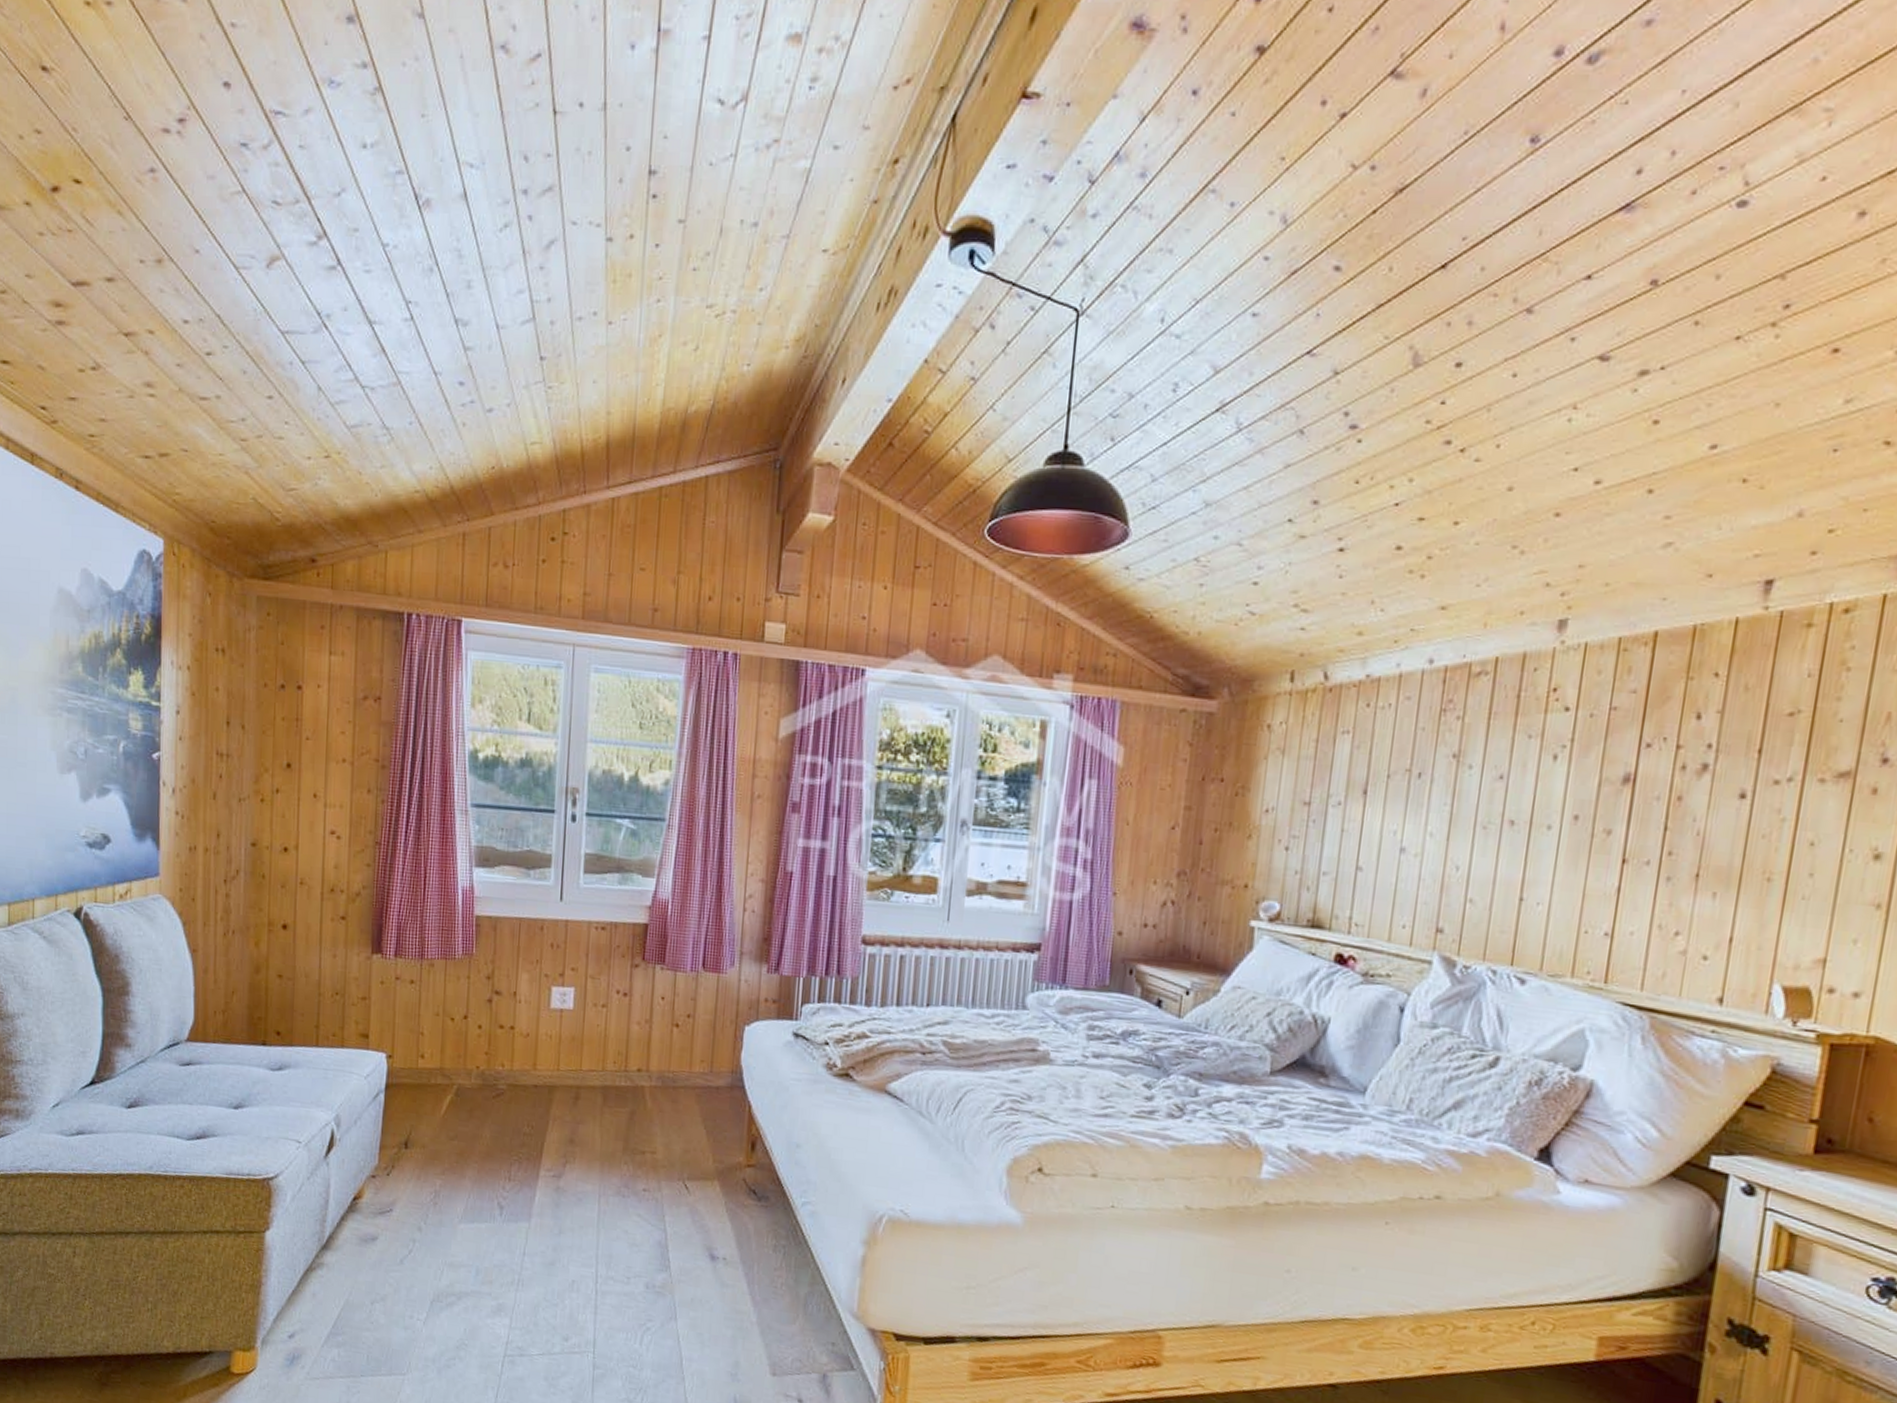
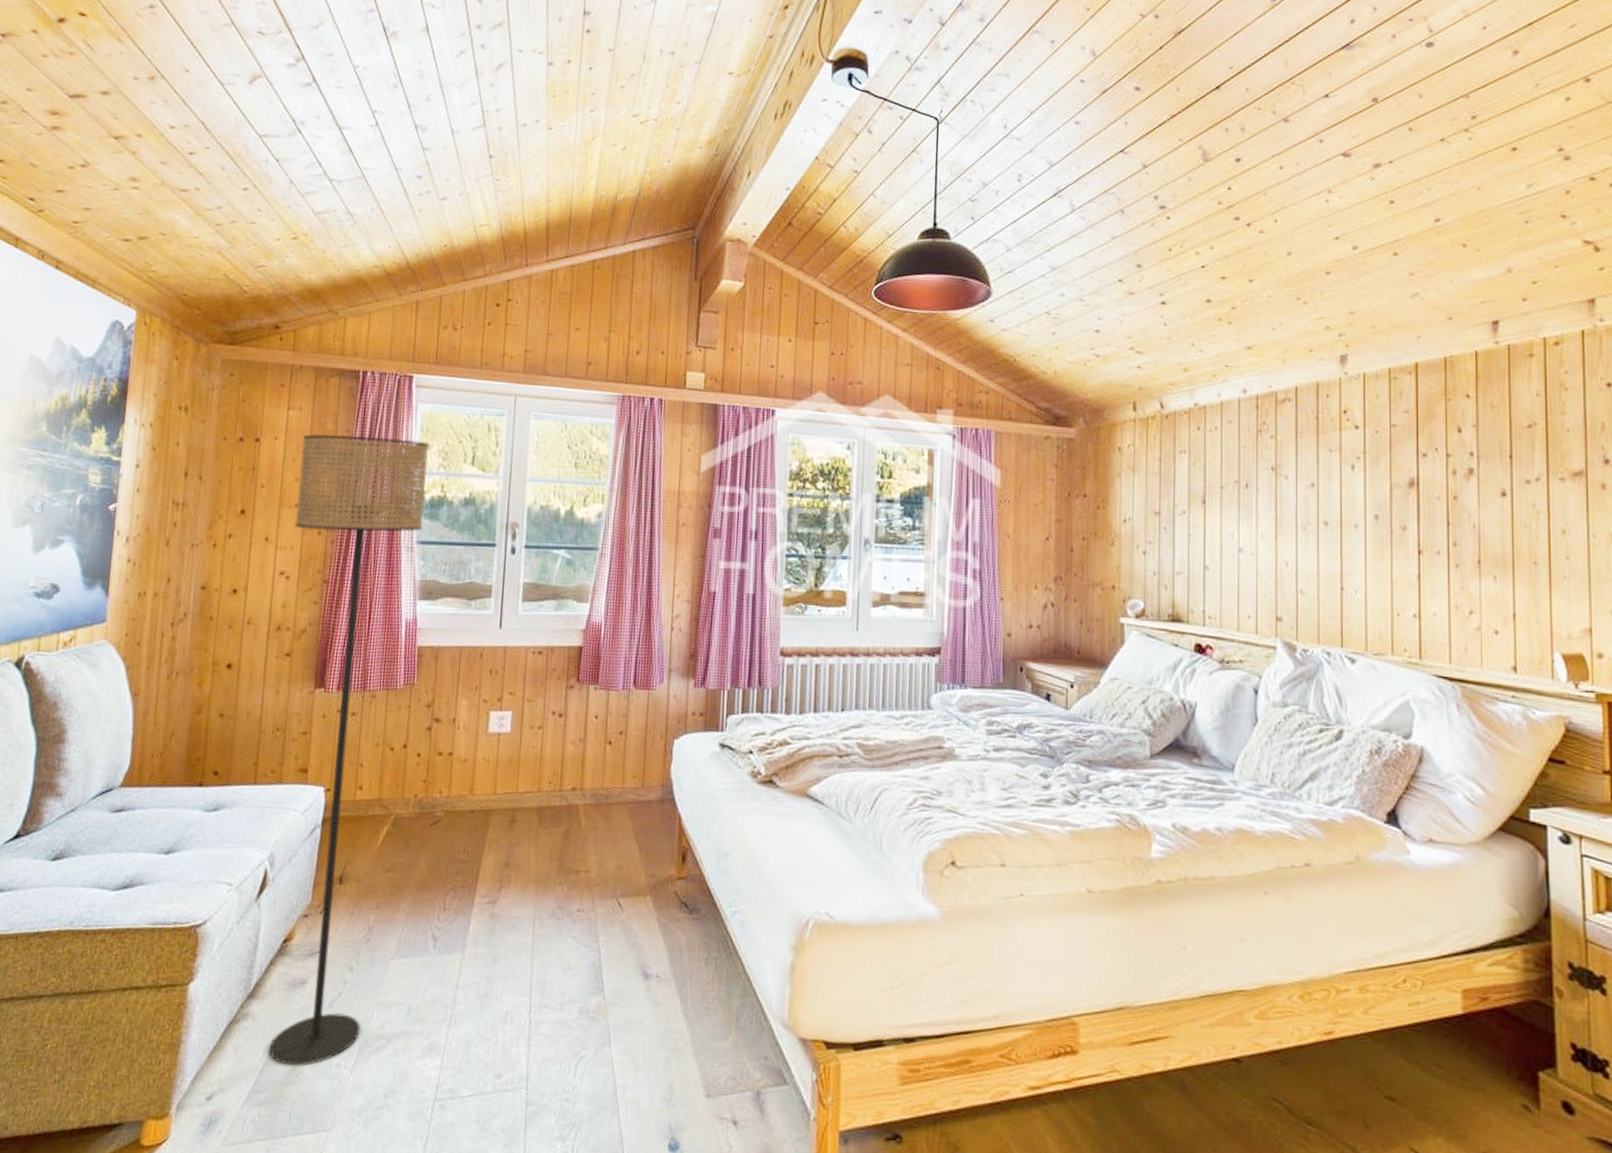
floor lamp: none [343,682,482,1314] -> present [269,433,430,1065]

